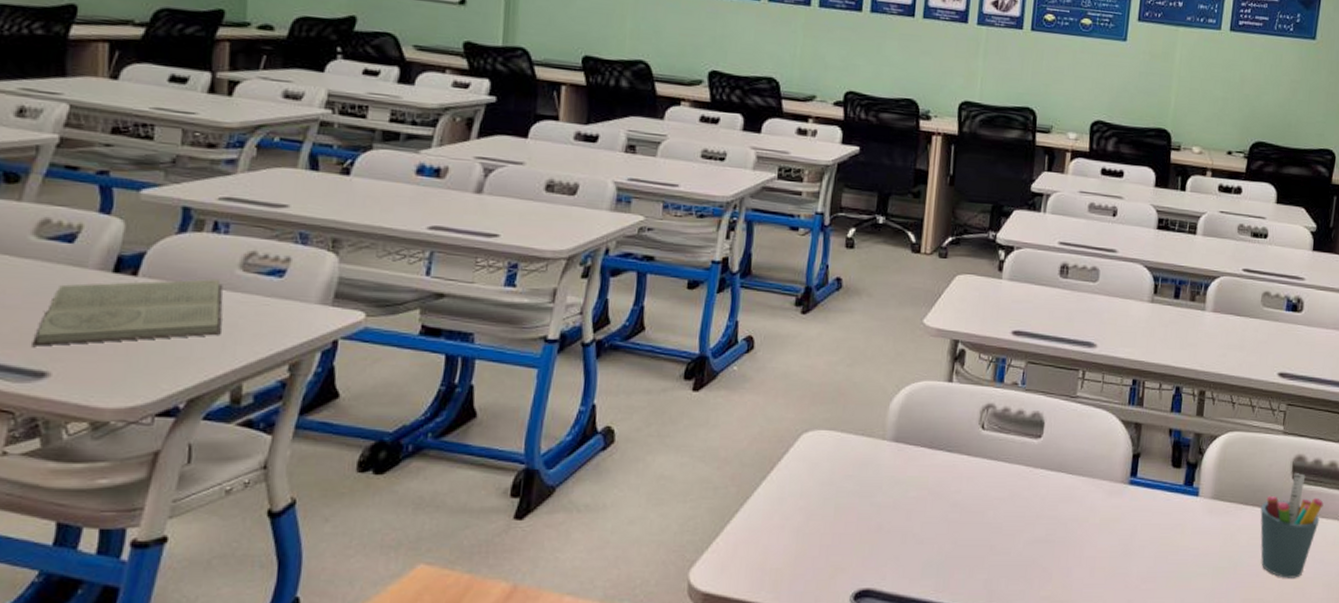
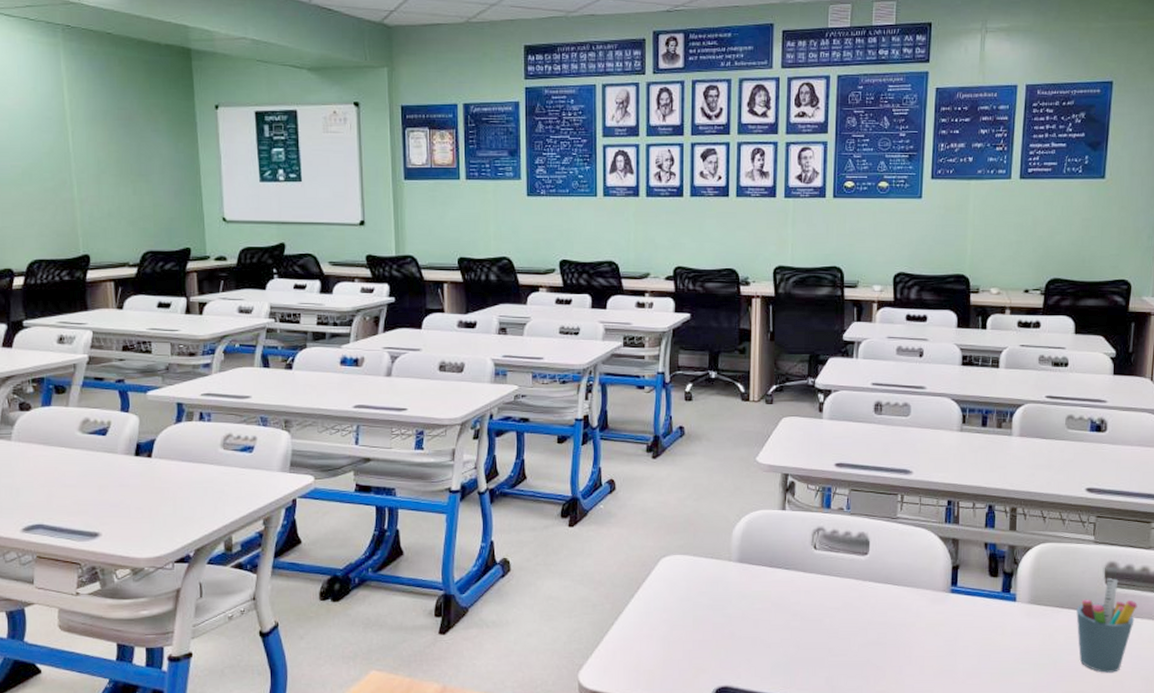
book: present [32,279,223,346] -> none [87,457,213,514]

